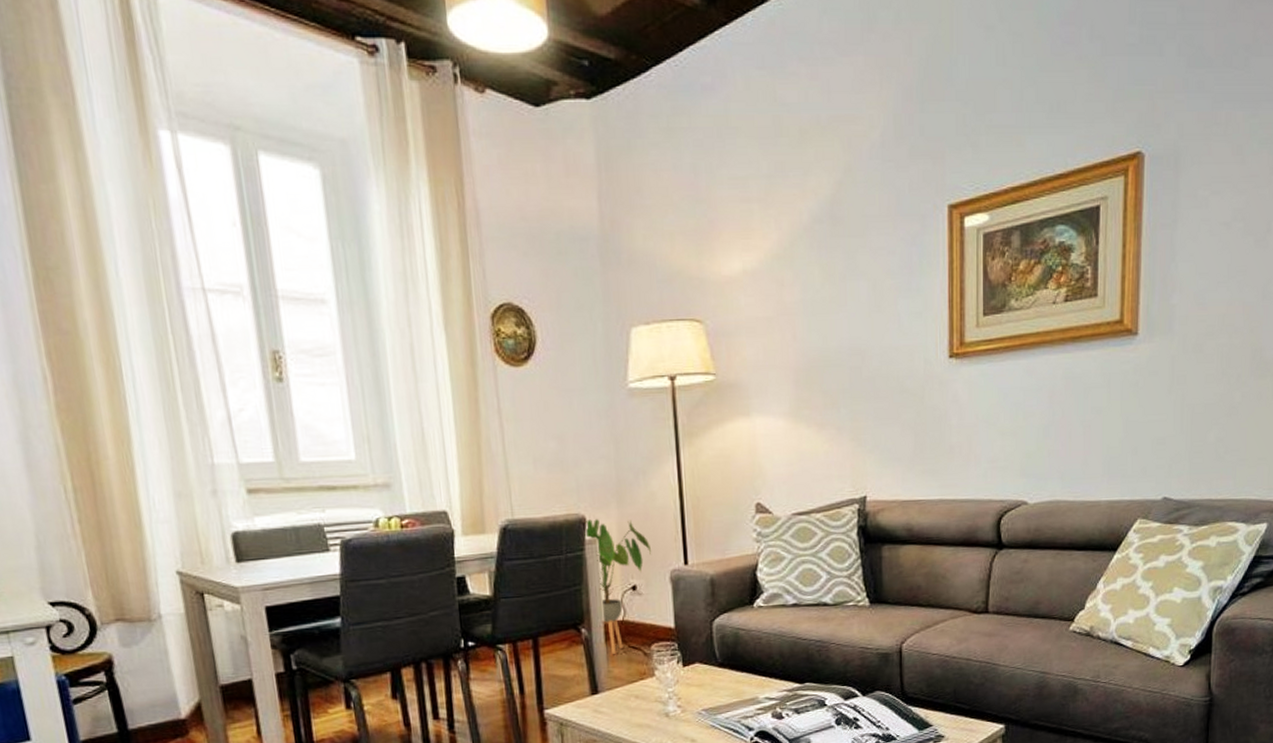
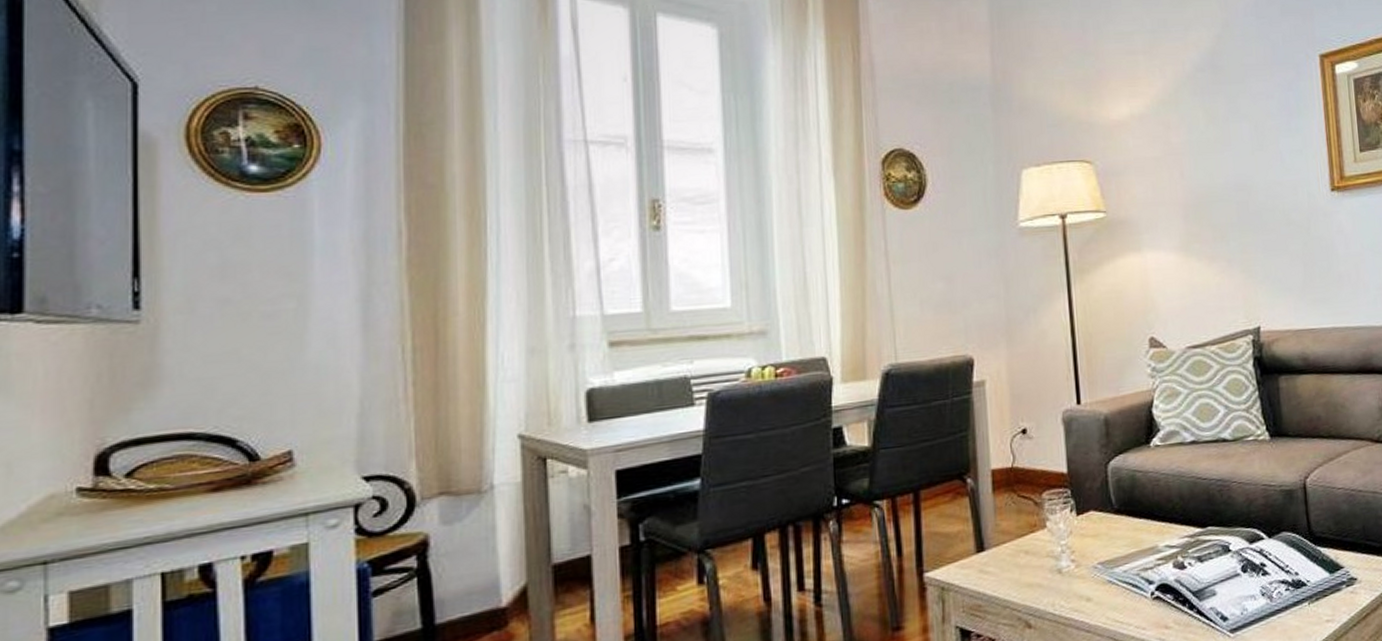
house plant: present [584,519,652,654] -> none [972,360,1043,505]

